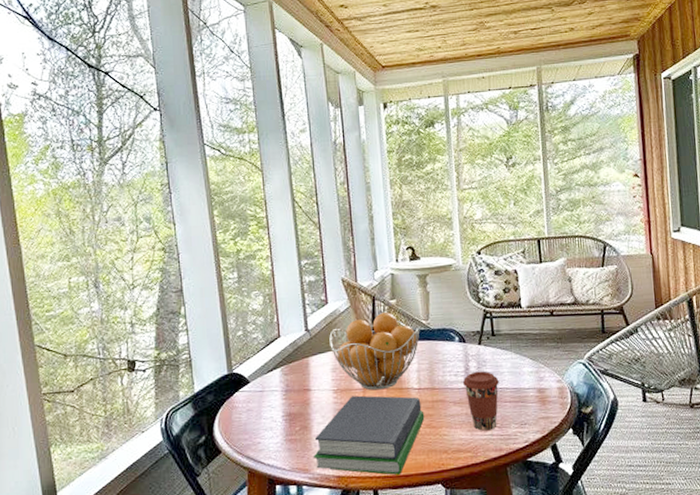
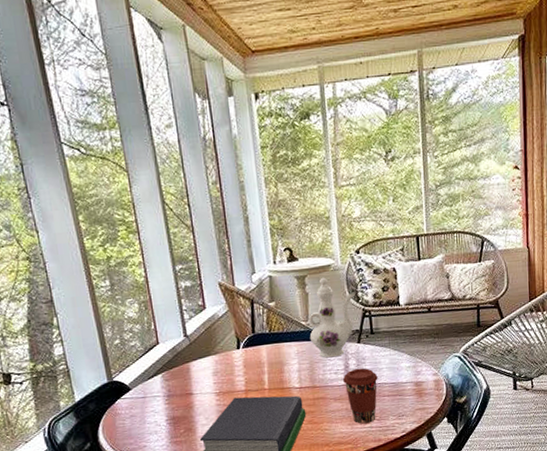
fruit basket: present [329,312,420,391] -> none [209,315,300,392]
ewer: none [429,276,476,359] -> present [309,277,355,358]

